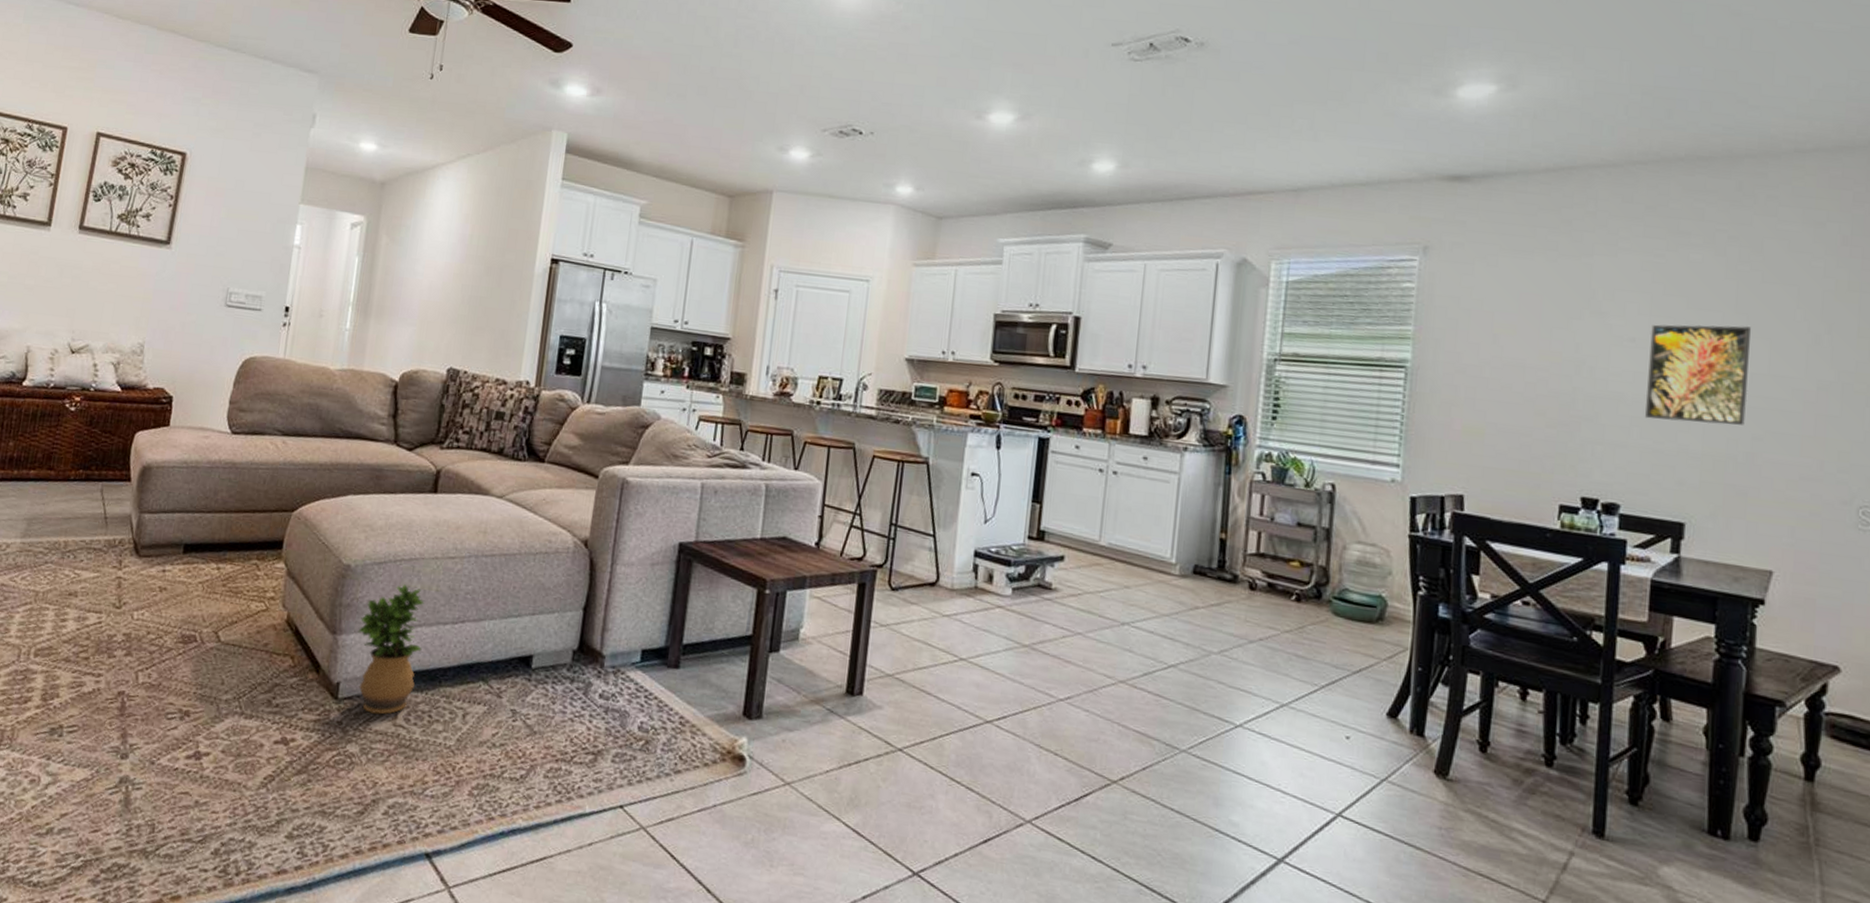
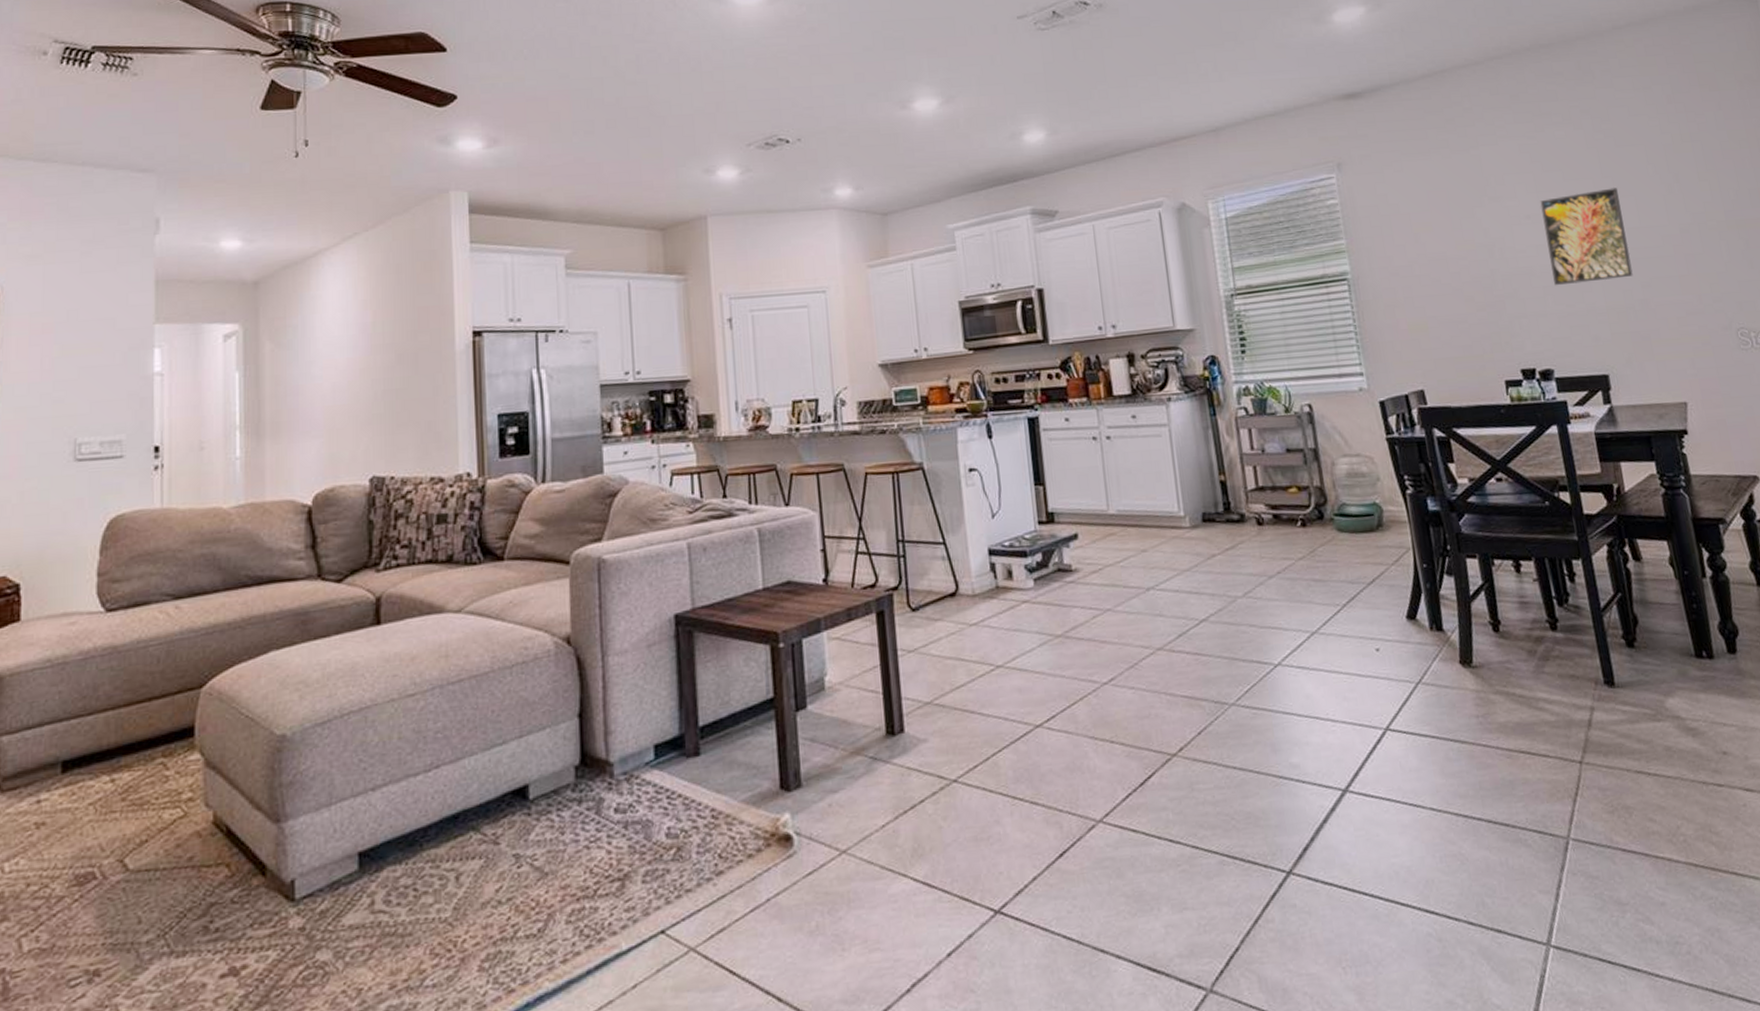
potted plant: present [357,584,424,715] -> none [308,740,392,907]

